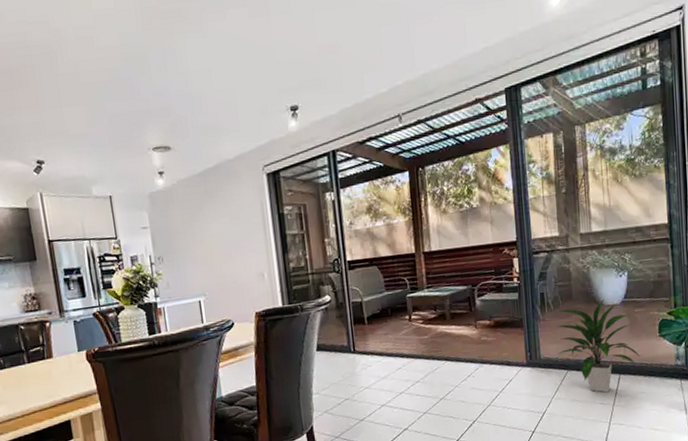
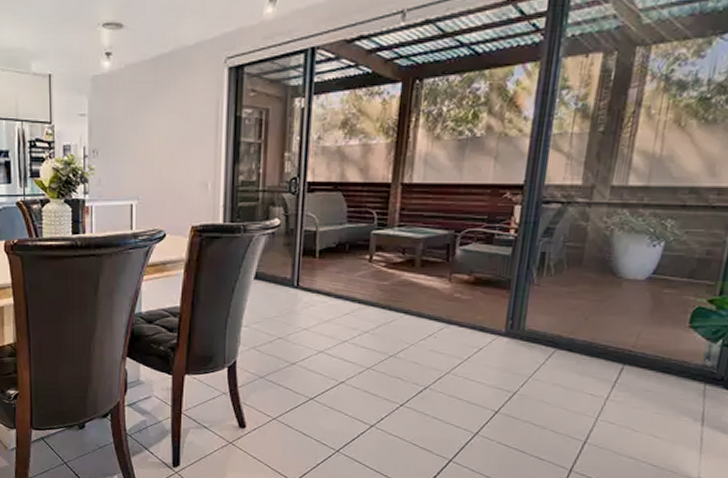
indoor plant: present [554,299,640,393] -> none [549,271,657,383]

